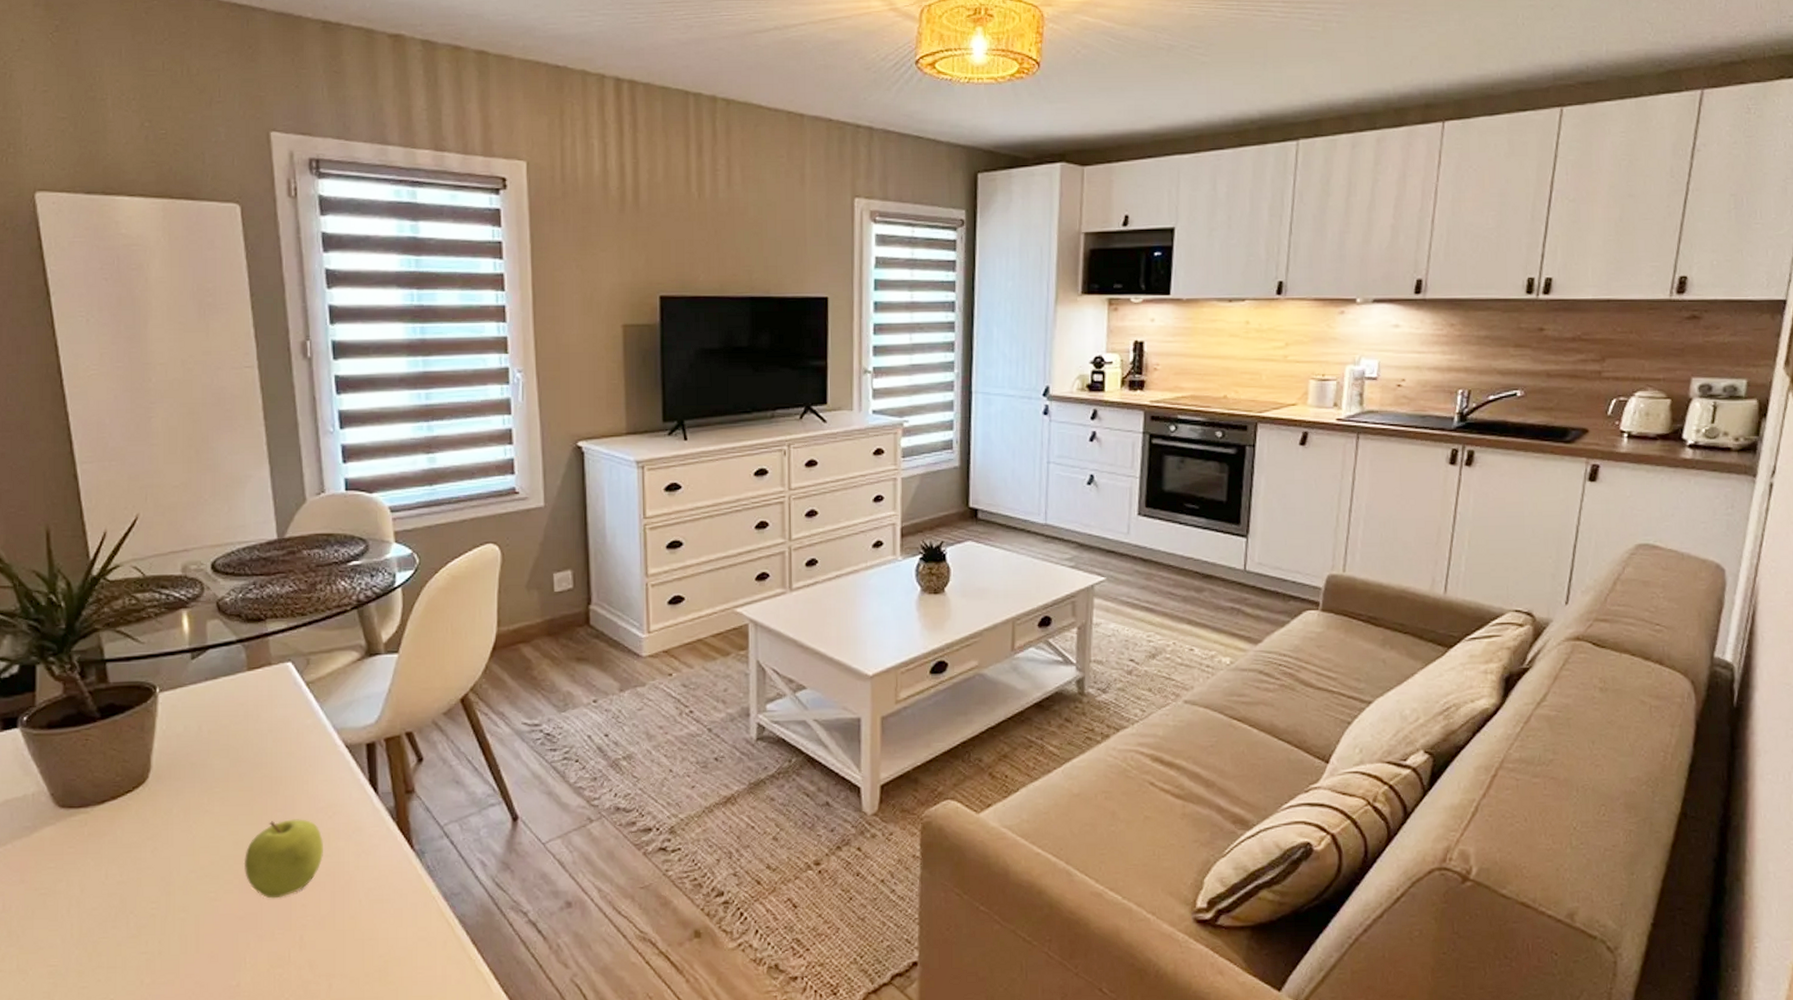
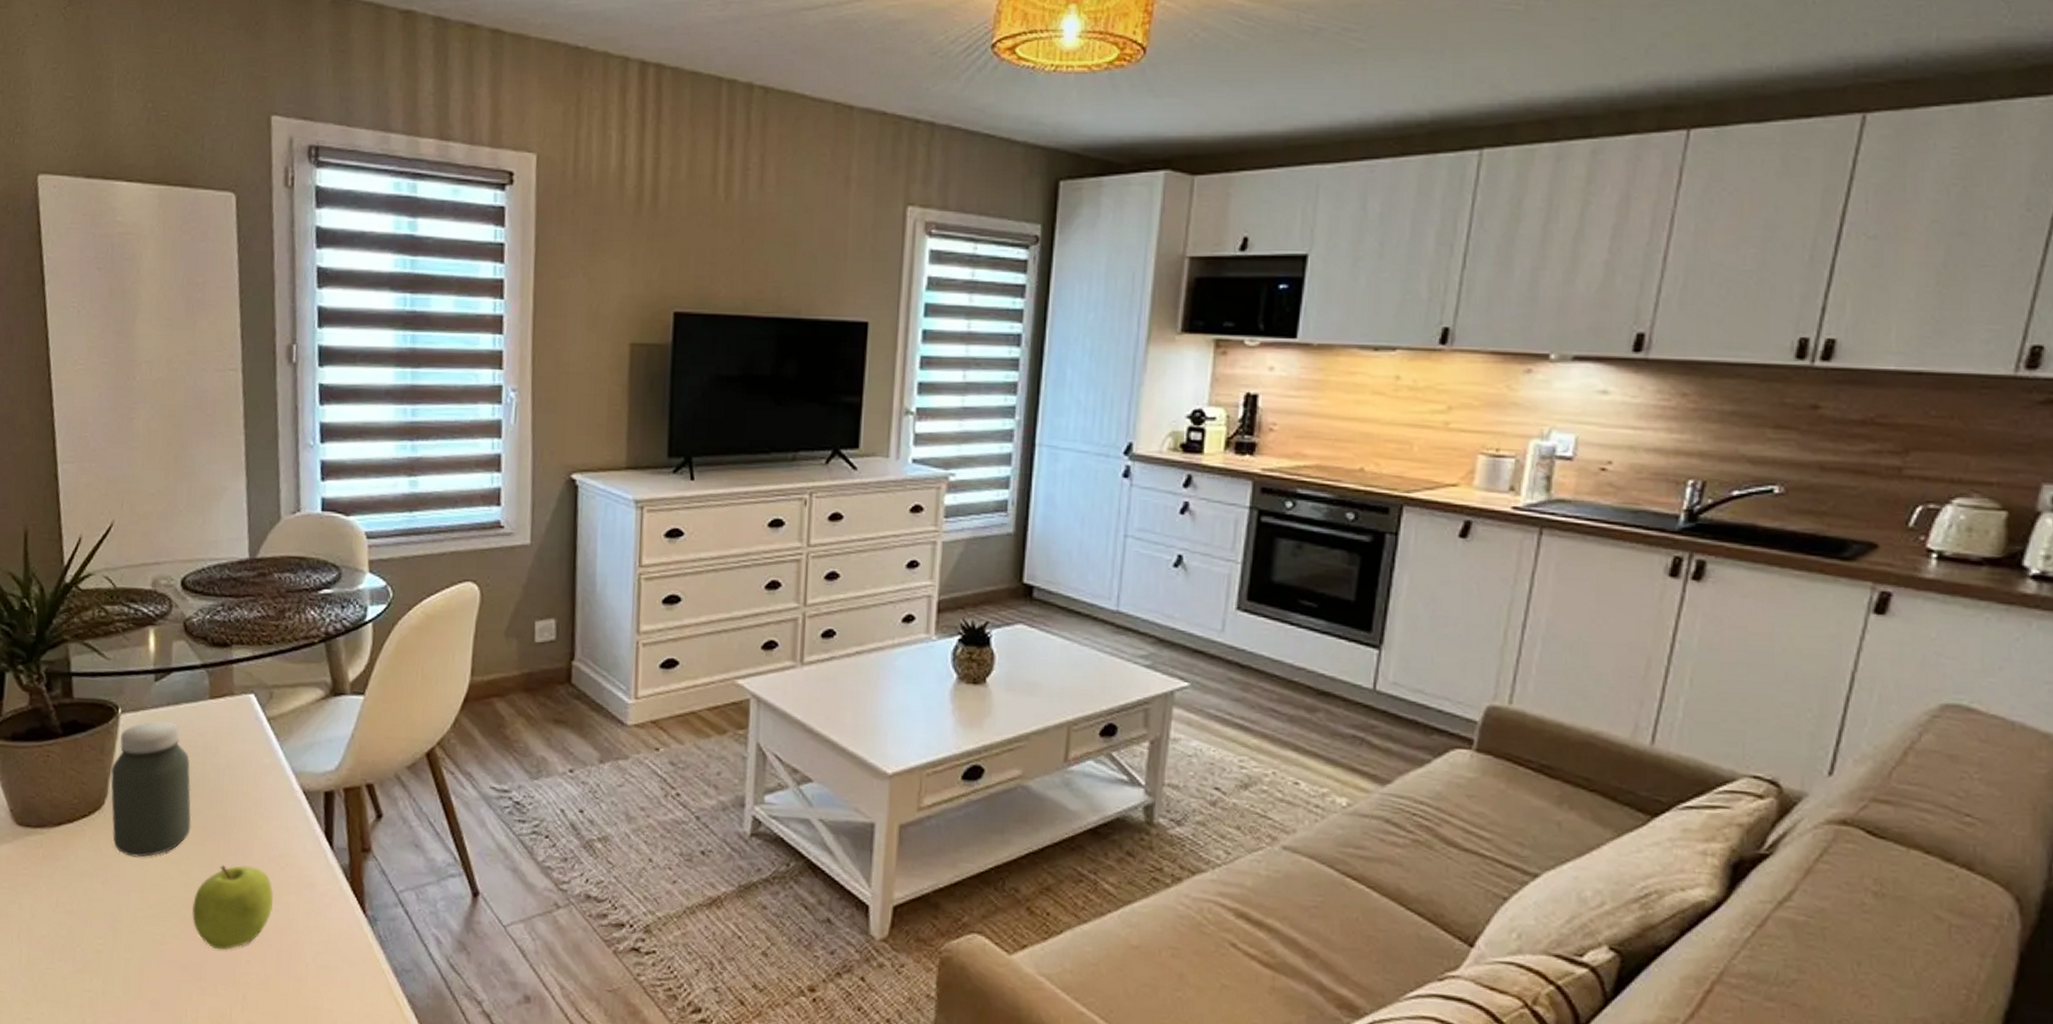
jar: none [152,695,238,824] -> present [110,721,192,858]

